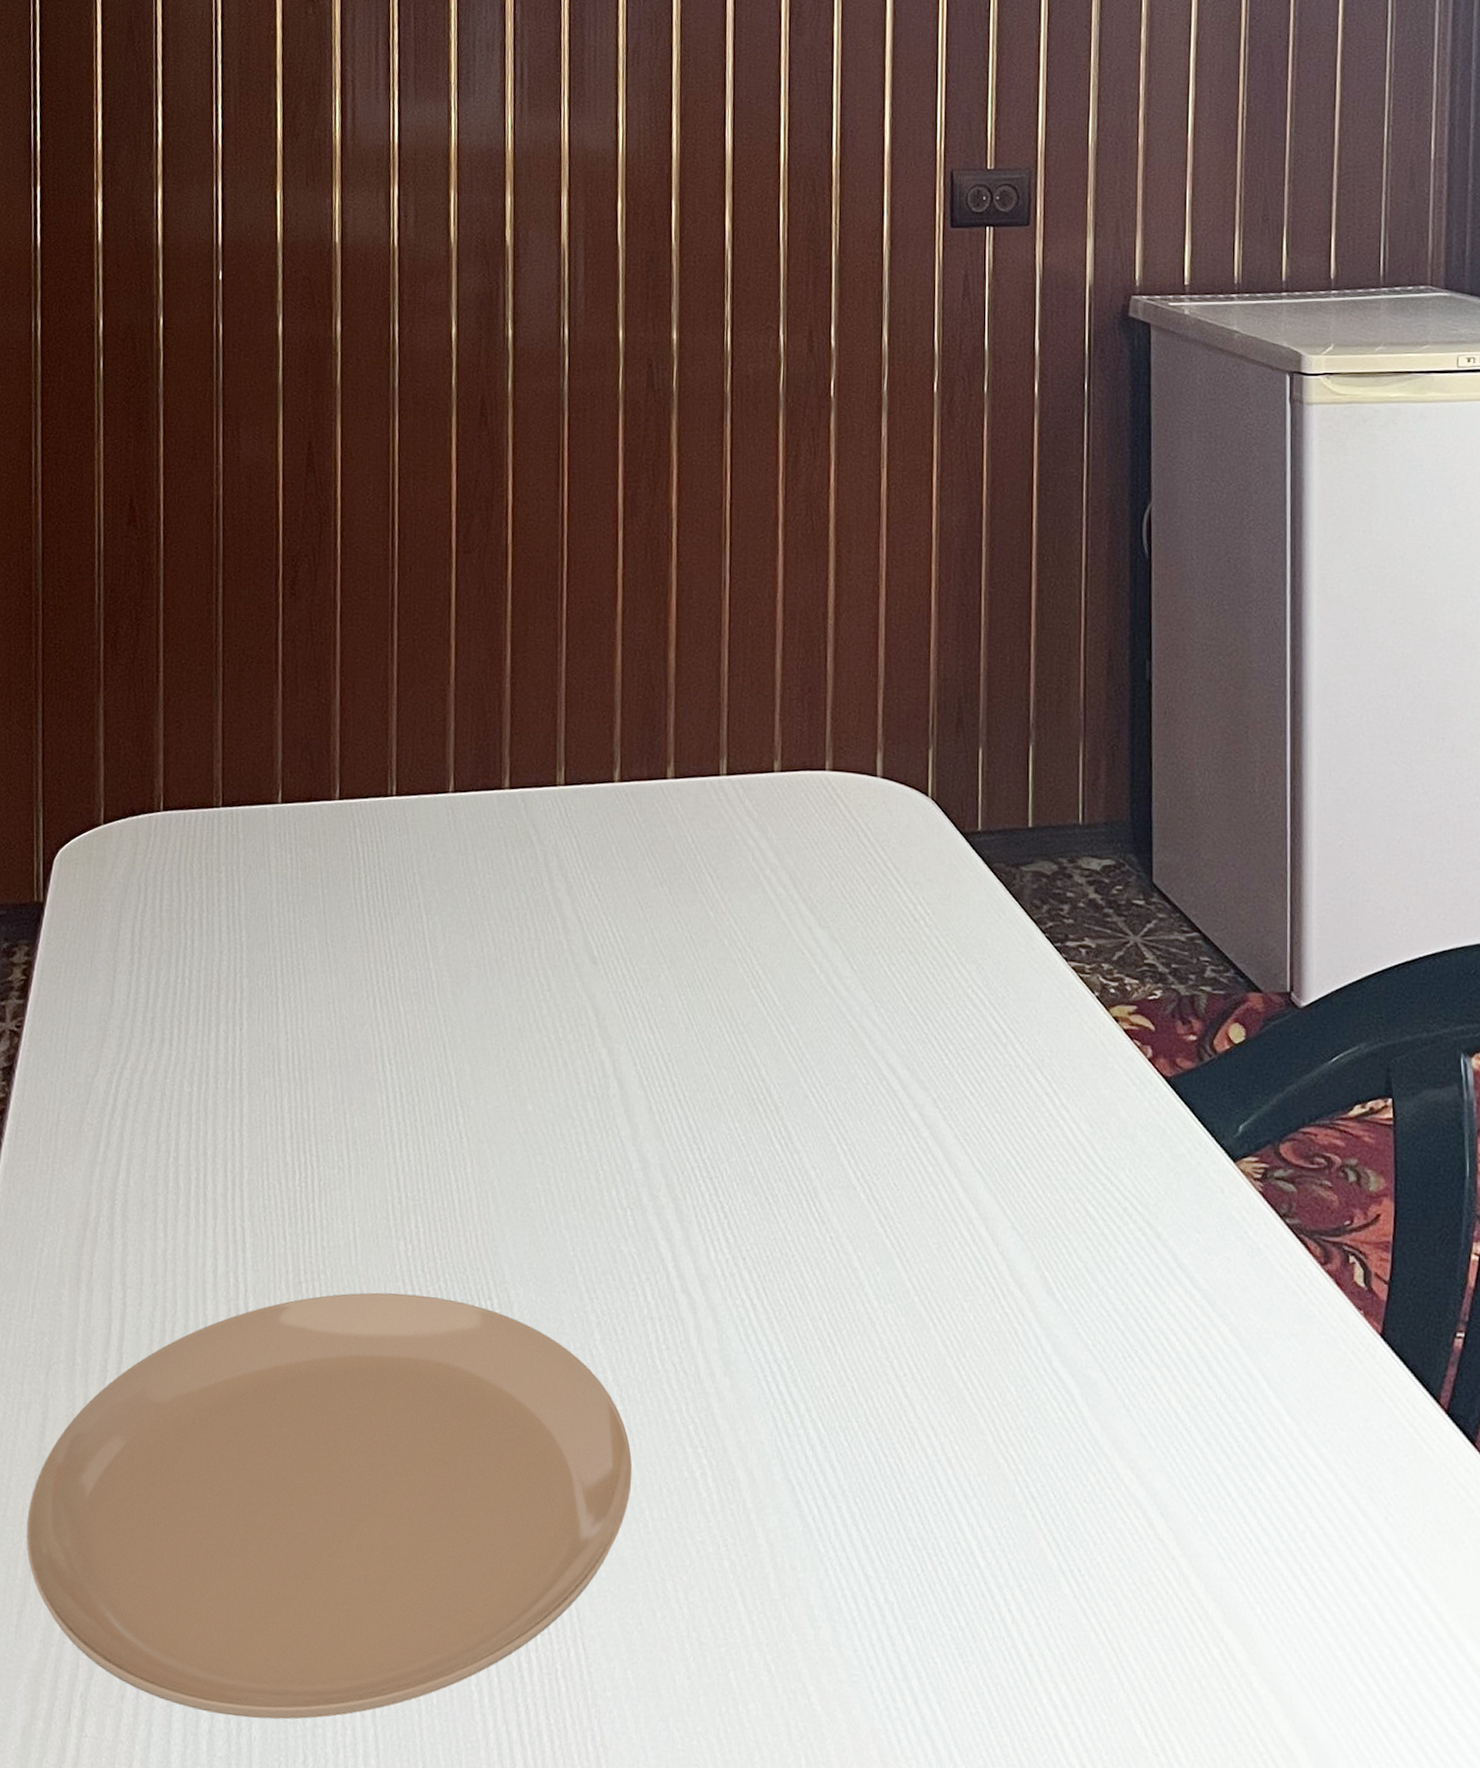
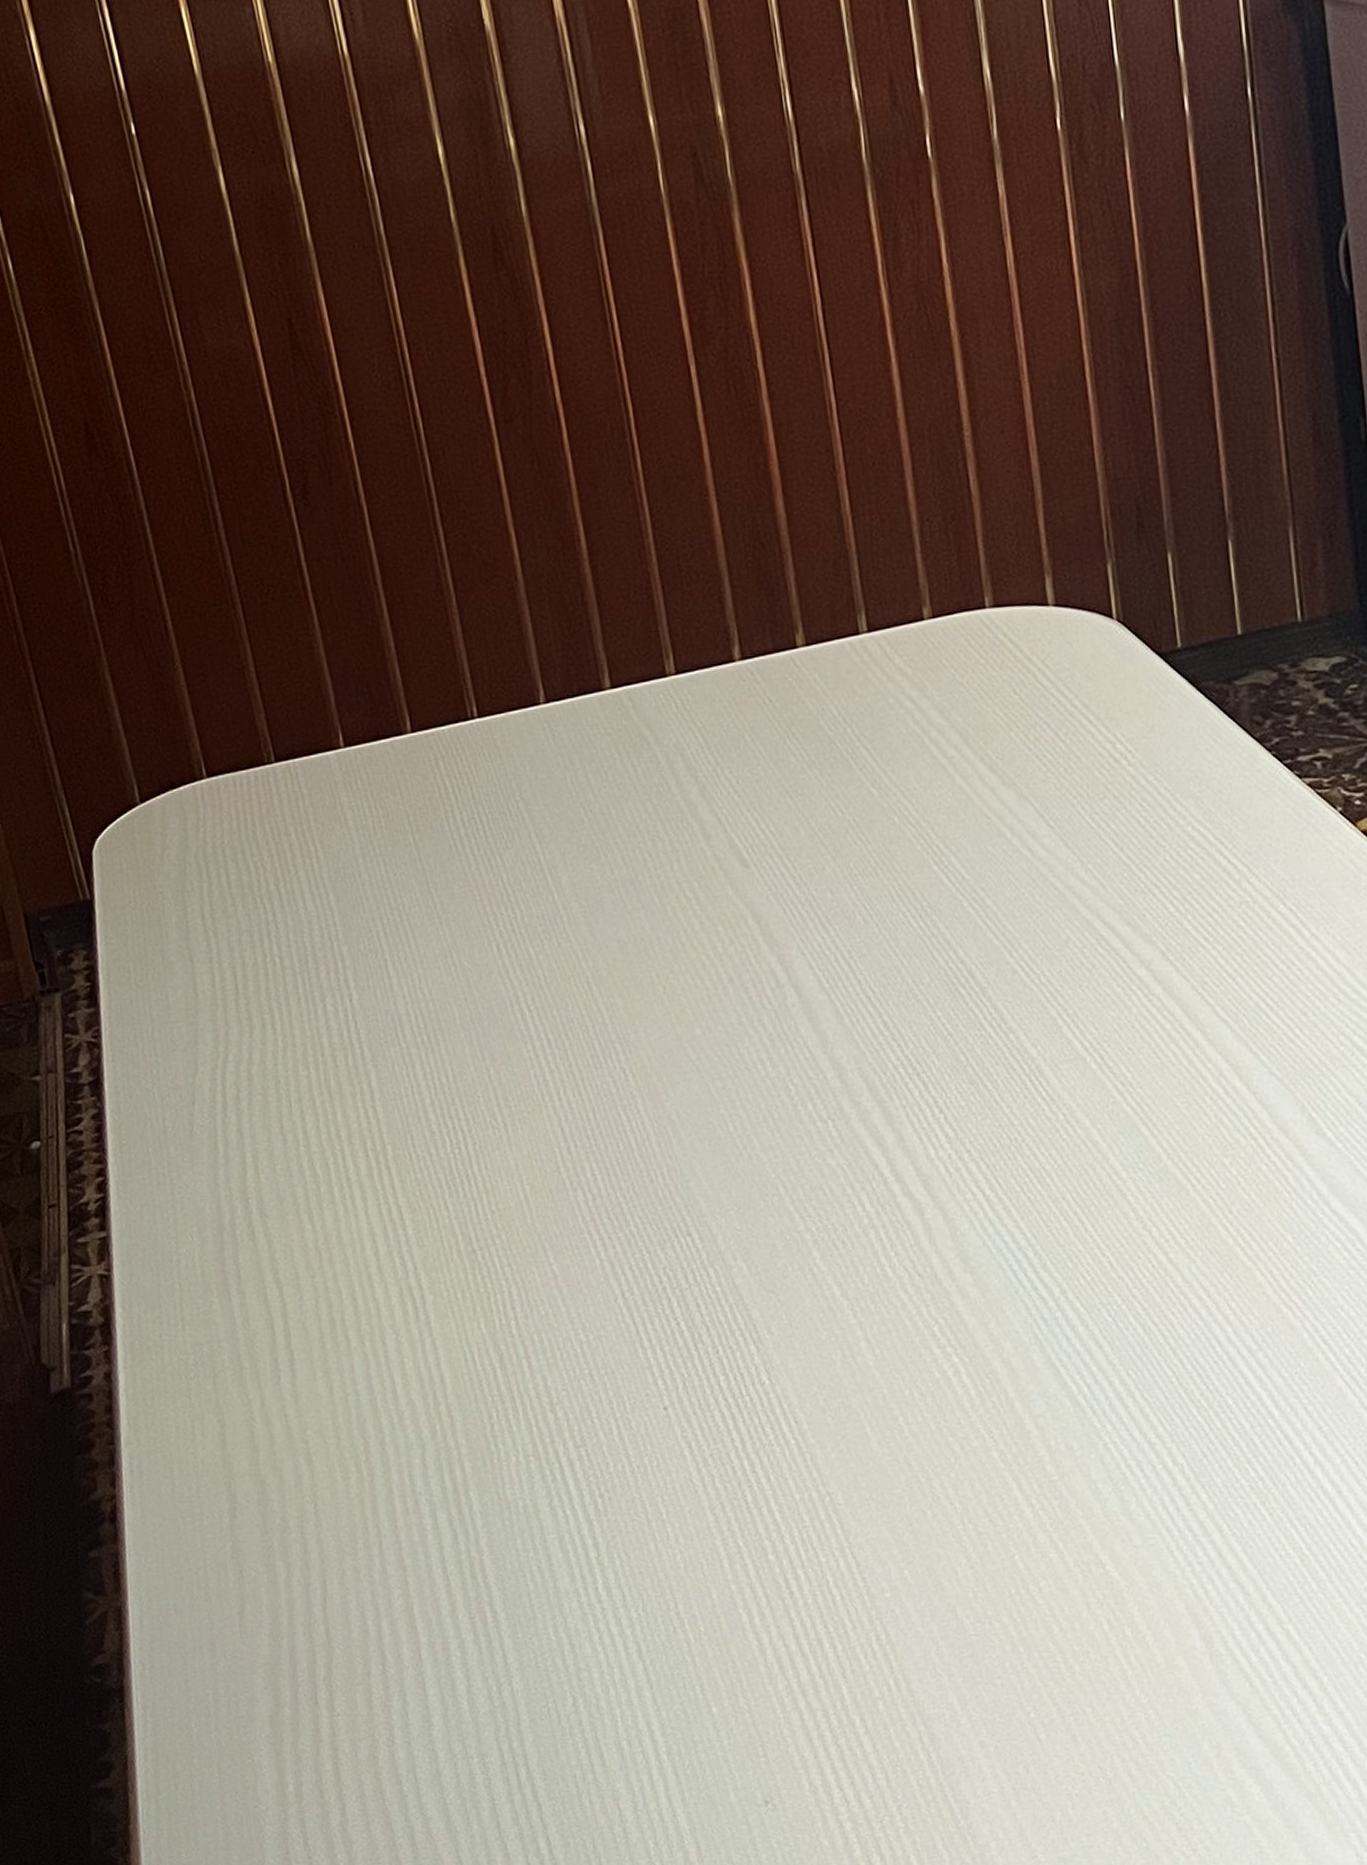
plate: present [26,1292,633,1720] -> none [225,1242,879,1675]

